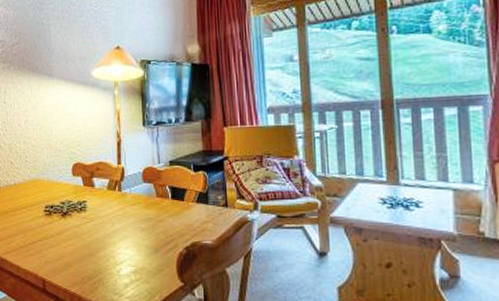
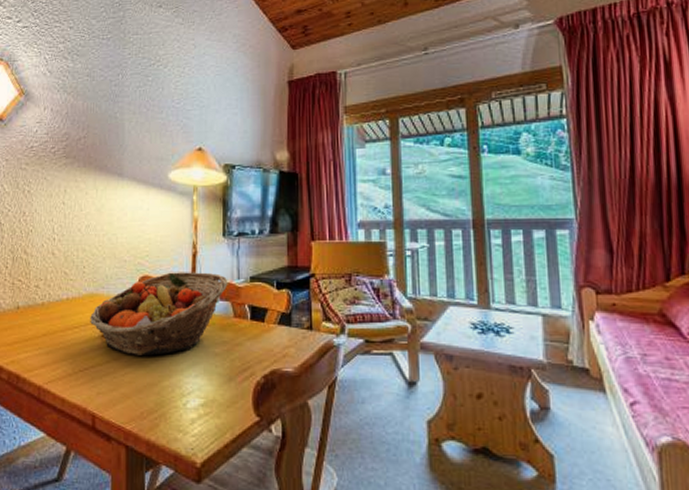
fruit basket: none [34,158,150,231] -> present [90,272,228,356]

